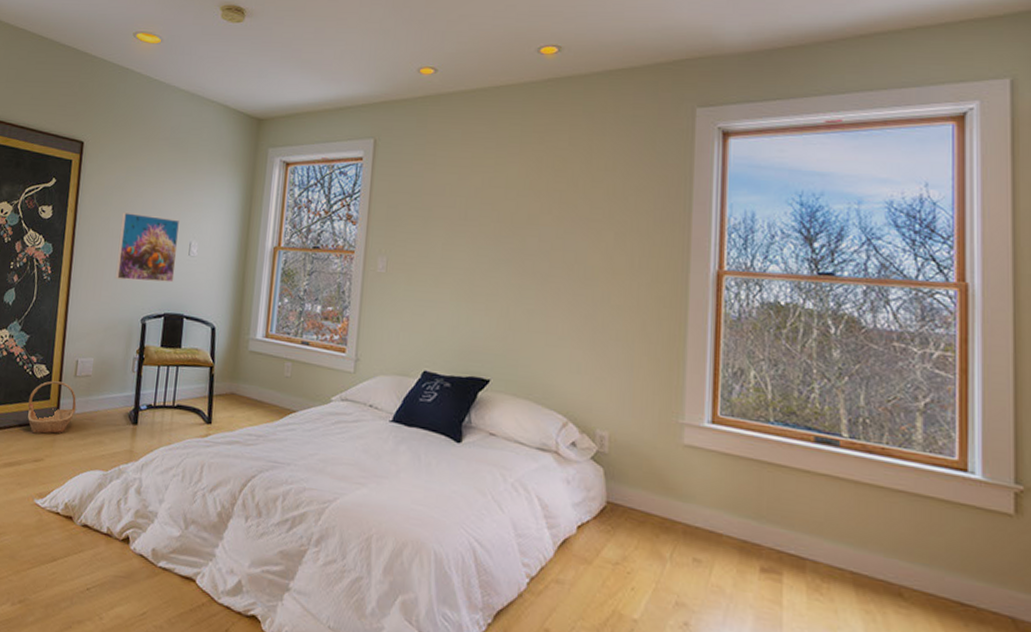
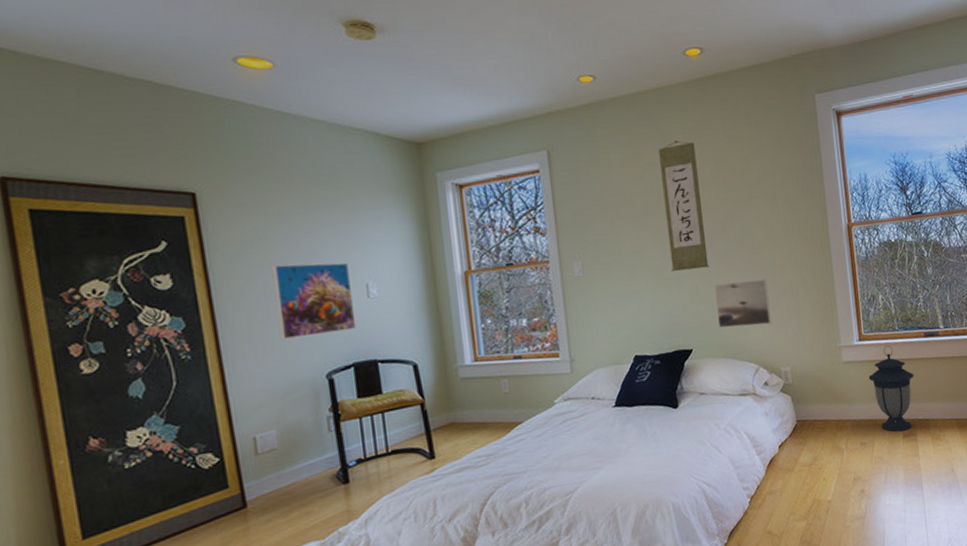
basket: present [27,381,77,434] -> none [199,464,268,530]
wall scroll: none [480,143,533,290] -> present [659,140,710,271]
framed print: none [525,311,595,373] -> present [713,279,771,328]
lantern: none [718,439,790,563] -> present [868,345,914,432]

